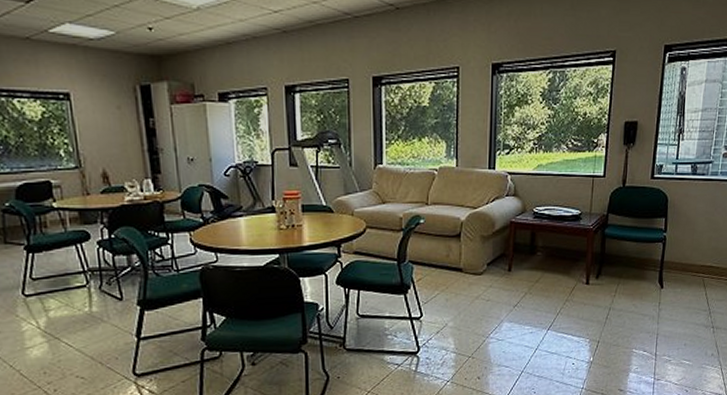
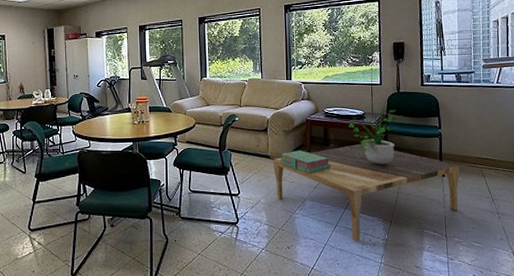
coffee table: none [466,252,681,366] -> present [273,144,460,241]
stack of books: none [474,260,535,289] -> present [280,150,331,174]
potted plant: none [560,196,626,277] -> present [348,99,403,165]

